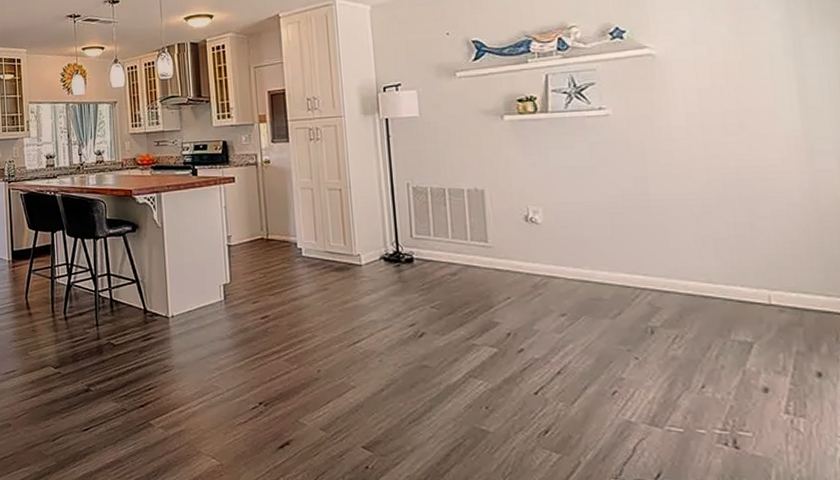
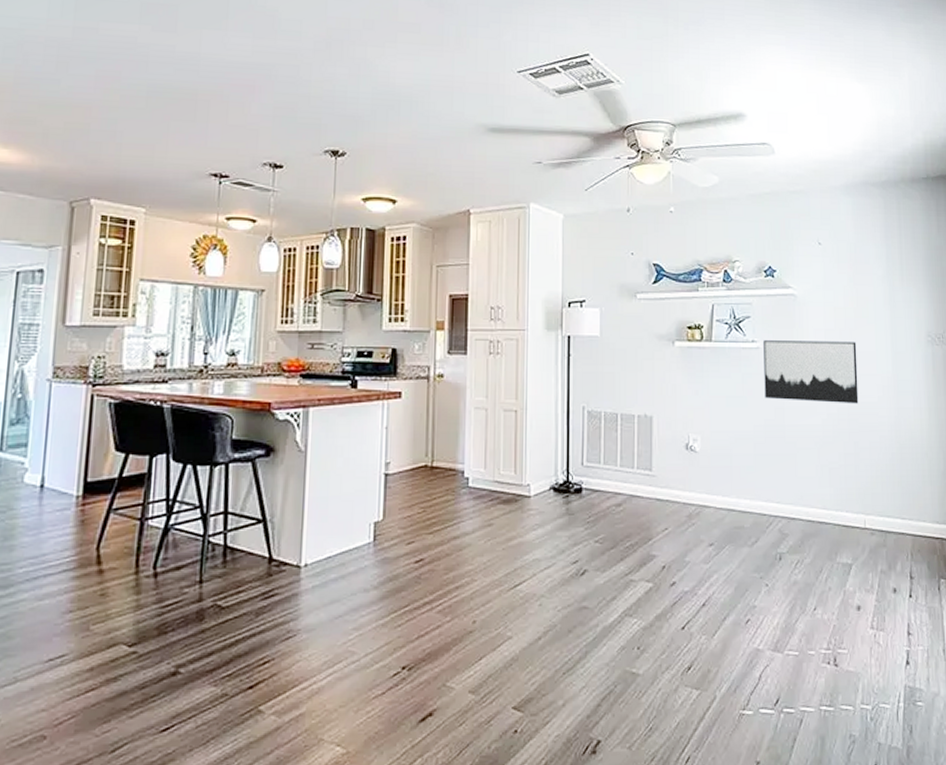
wall art: none [614,99,752,169] -> present [763,340,859,404]

